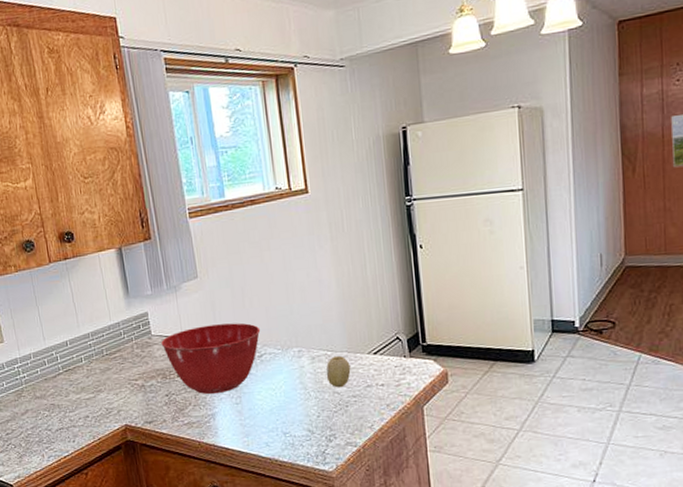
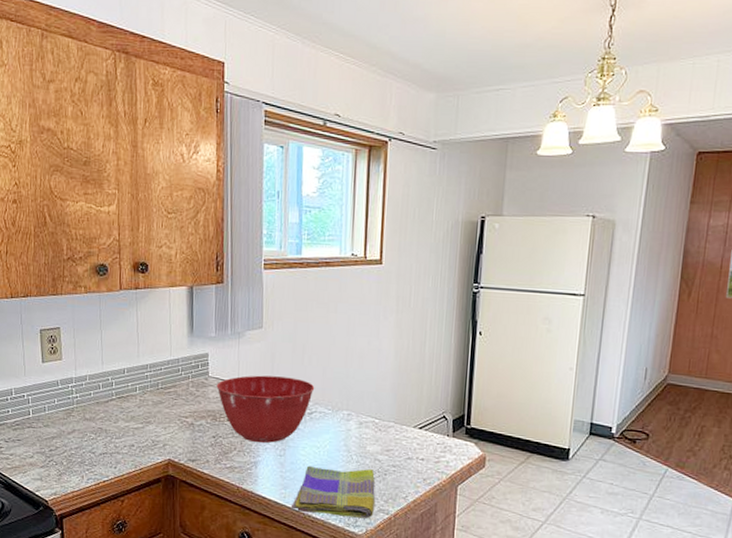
dish towel: none [256,403,341,457] -> present [292,465,375,519]
fruit: present [326,355,351,388] -> none [370,424,395,456]

